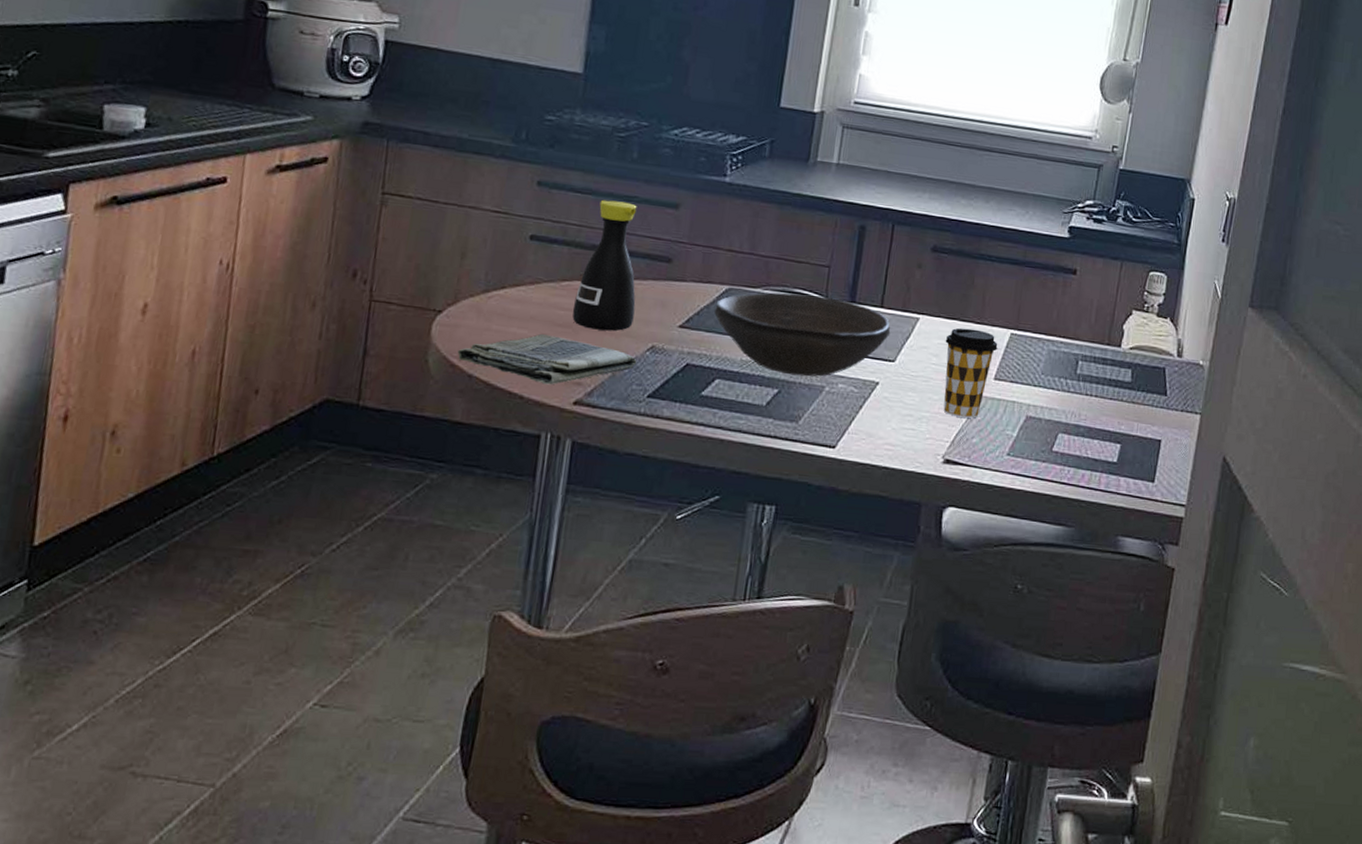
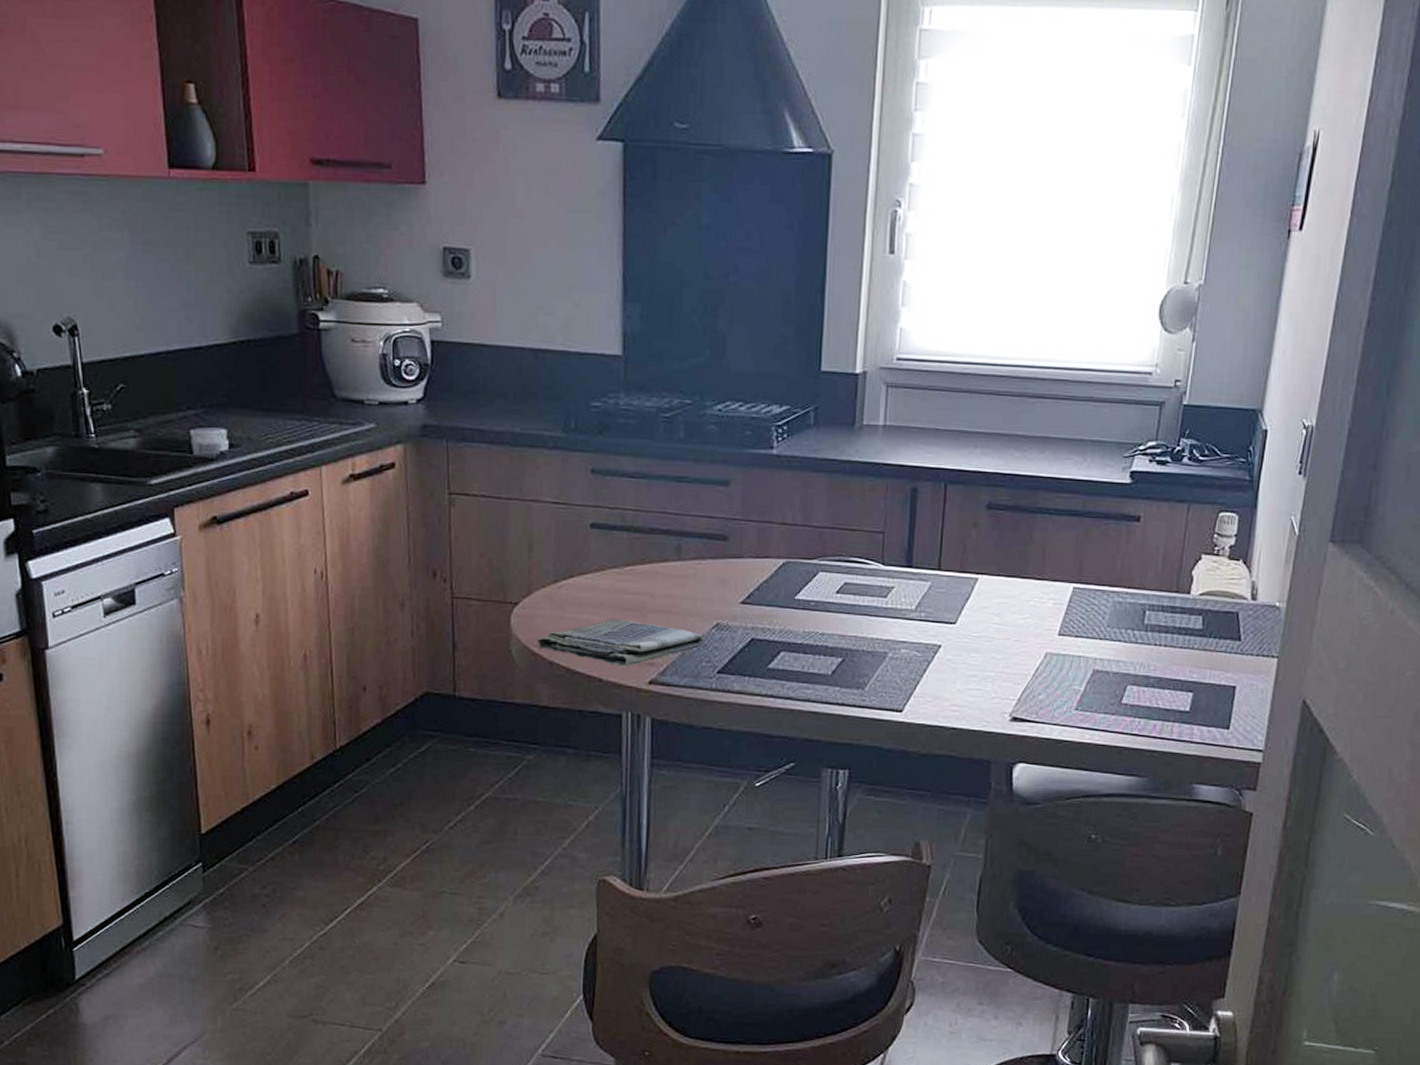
bottle: present [572,199,637,331] -> none [639,482,697,612]
bowl: present [714,292,891,377] -> none [774,562,950,644]
coffee cup: present [943,327,998,418] -> none [1006,585,1061,675]

